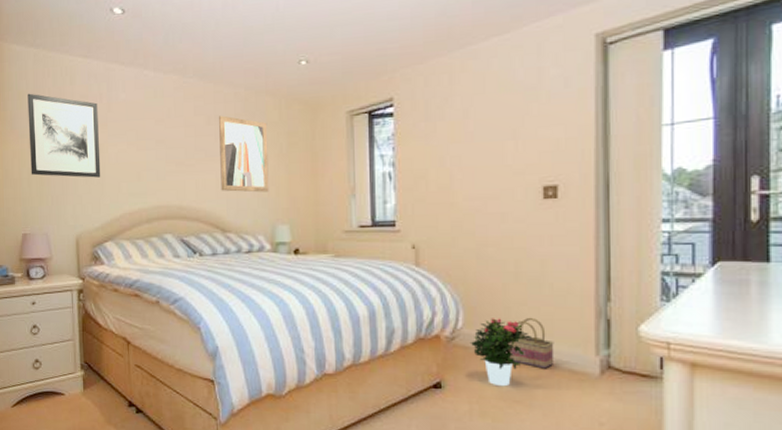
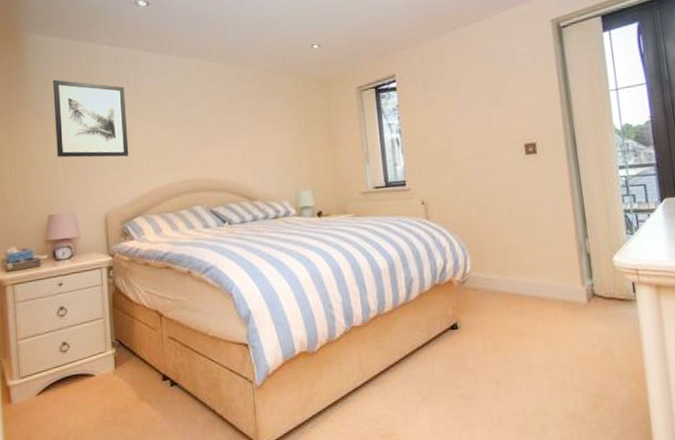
wall art: present [219,115,269,193] -> none [242,94,291,163]
potted flower: present [470,318,533,387] -> none [478,260,530,322]
basket: present [507,317,555,369] -> none [509,257,550,302]

